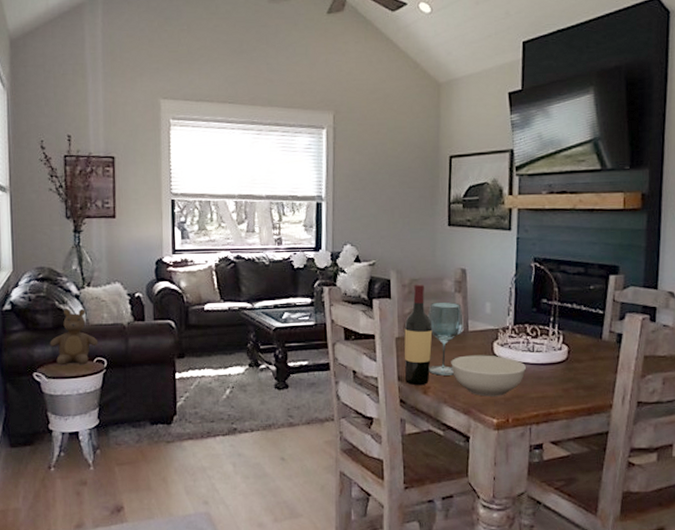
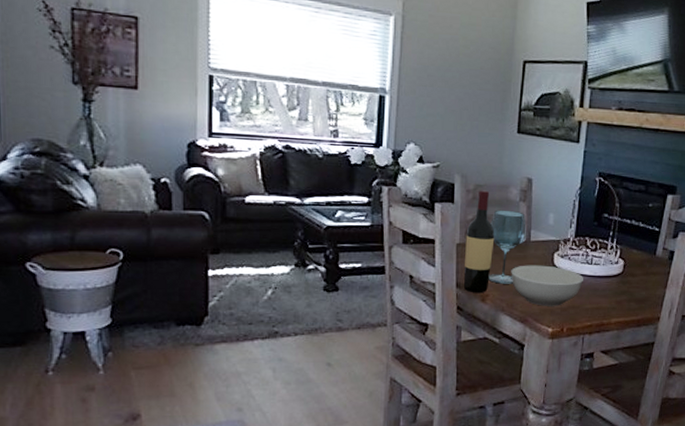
teddy bear: present [50,308,99,366] -> none [49,190,113,256]

